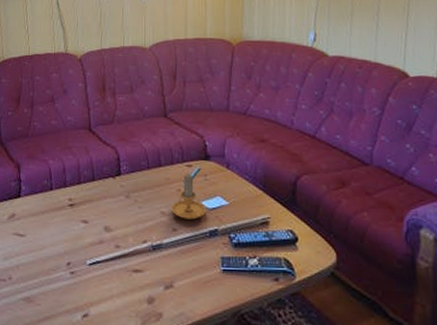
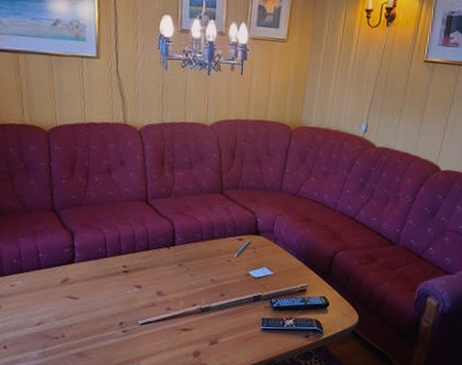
candle: present [171,174,206,220] -> none [221,246,253,287]

